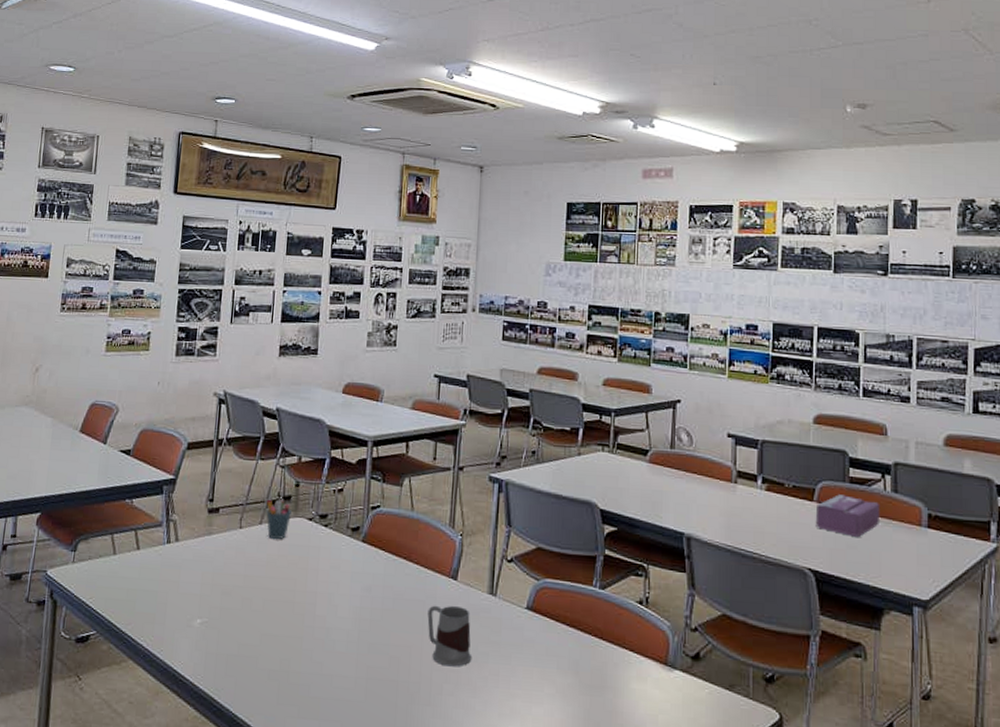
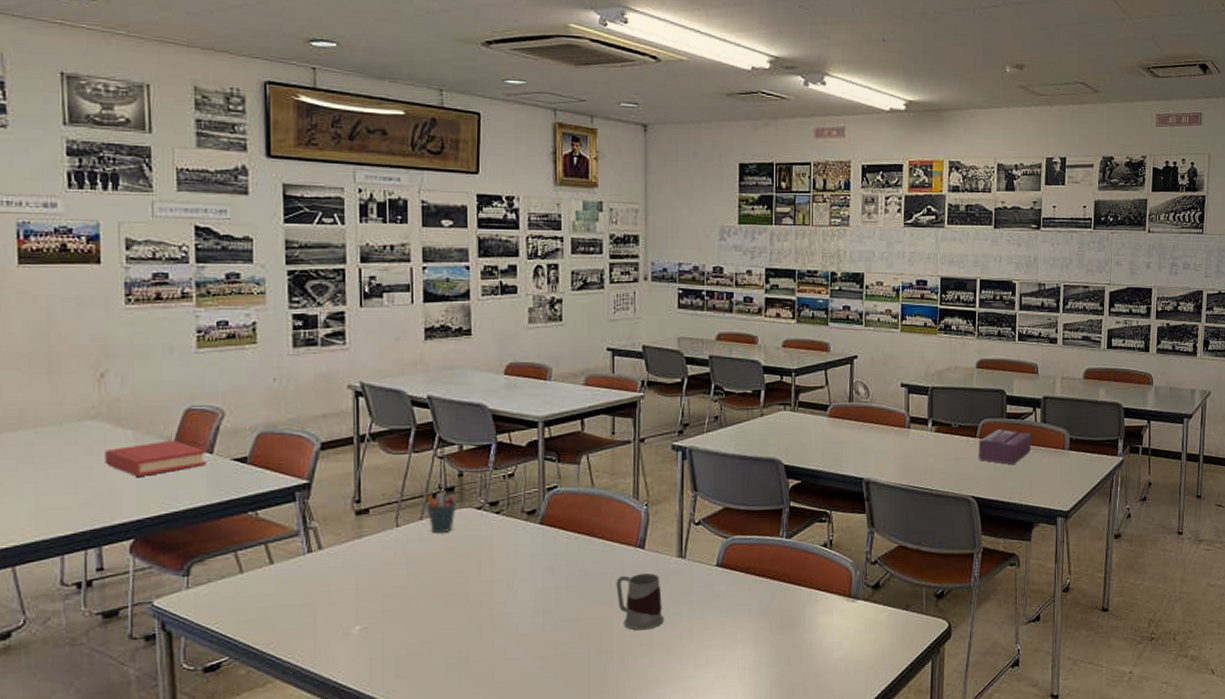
hardback book: none [29,429,101,459] -> present [105,440,206,476]

